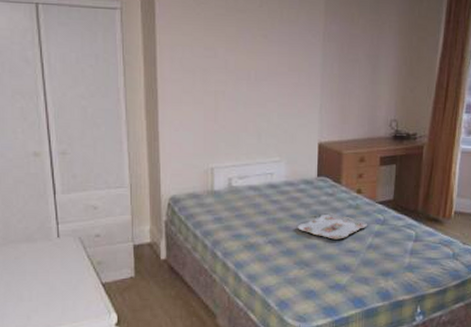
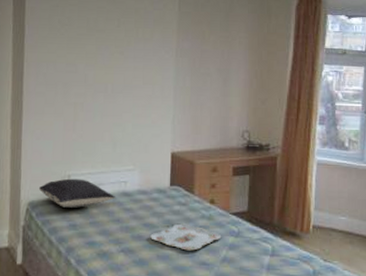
pillow: none [179,171,261,202] -> present [38,178,115,209]

